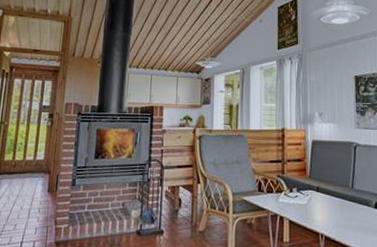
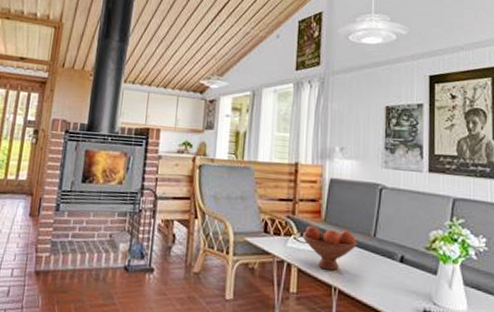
fruit bowl: none [292,182,339,220] -> present [303,225,358,271]

